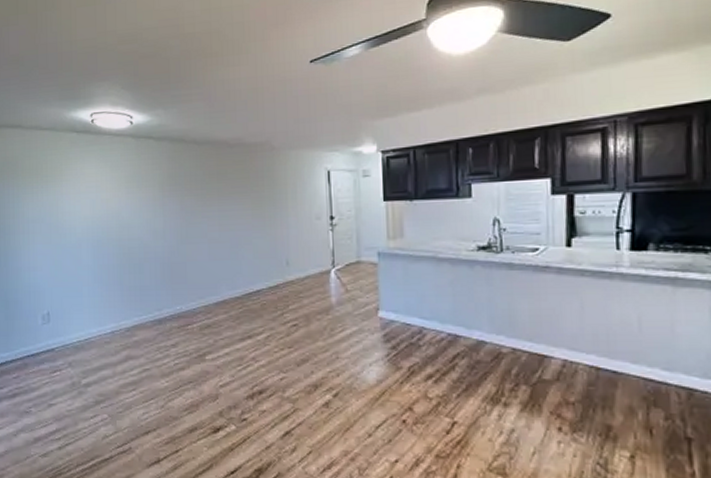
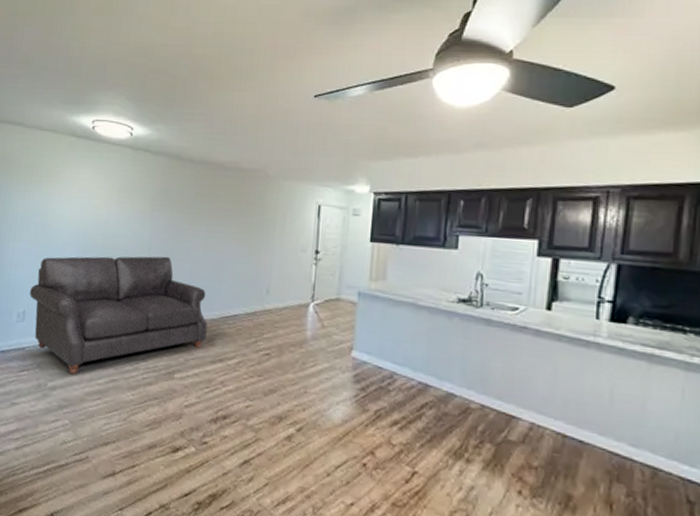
sofa: none [51,241,232,370] -> present [30,256,208,375]

